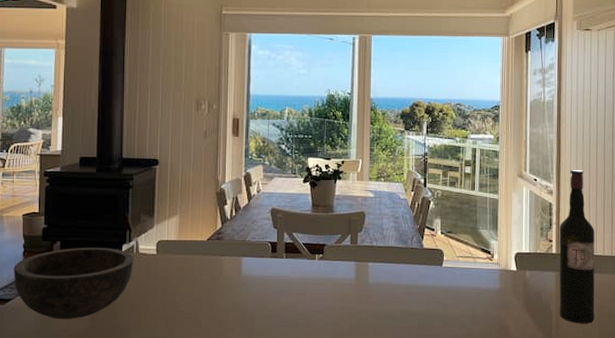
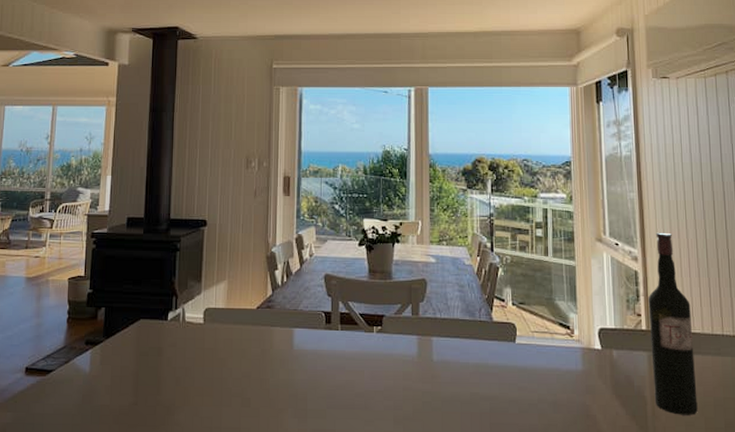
bowl: present [13,248,135,319] -> none [56,315,181,394]

